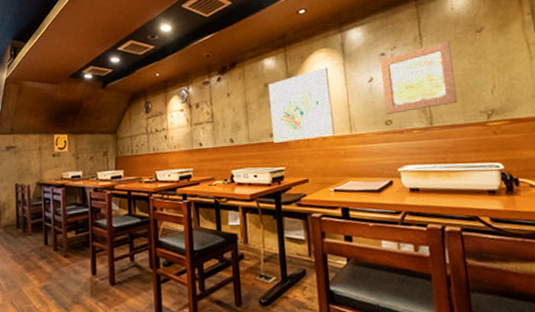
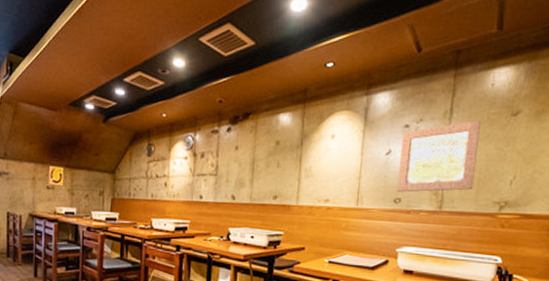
wall art: present [269,67,335,143] -> none [276,132,346,207]

